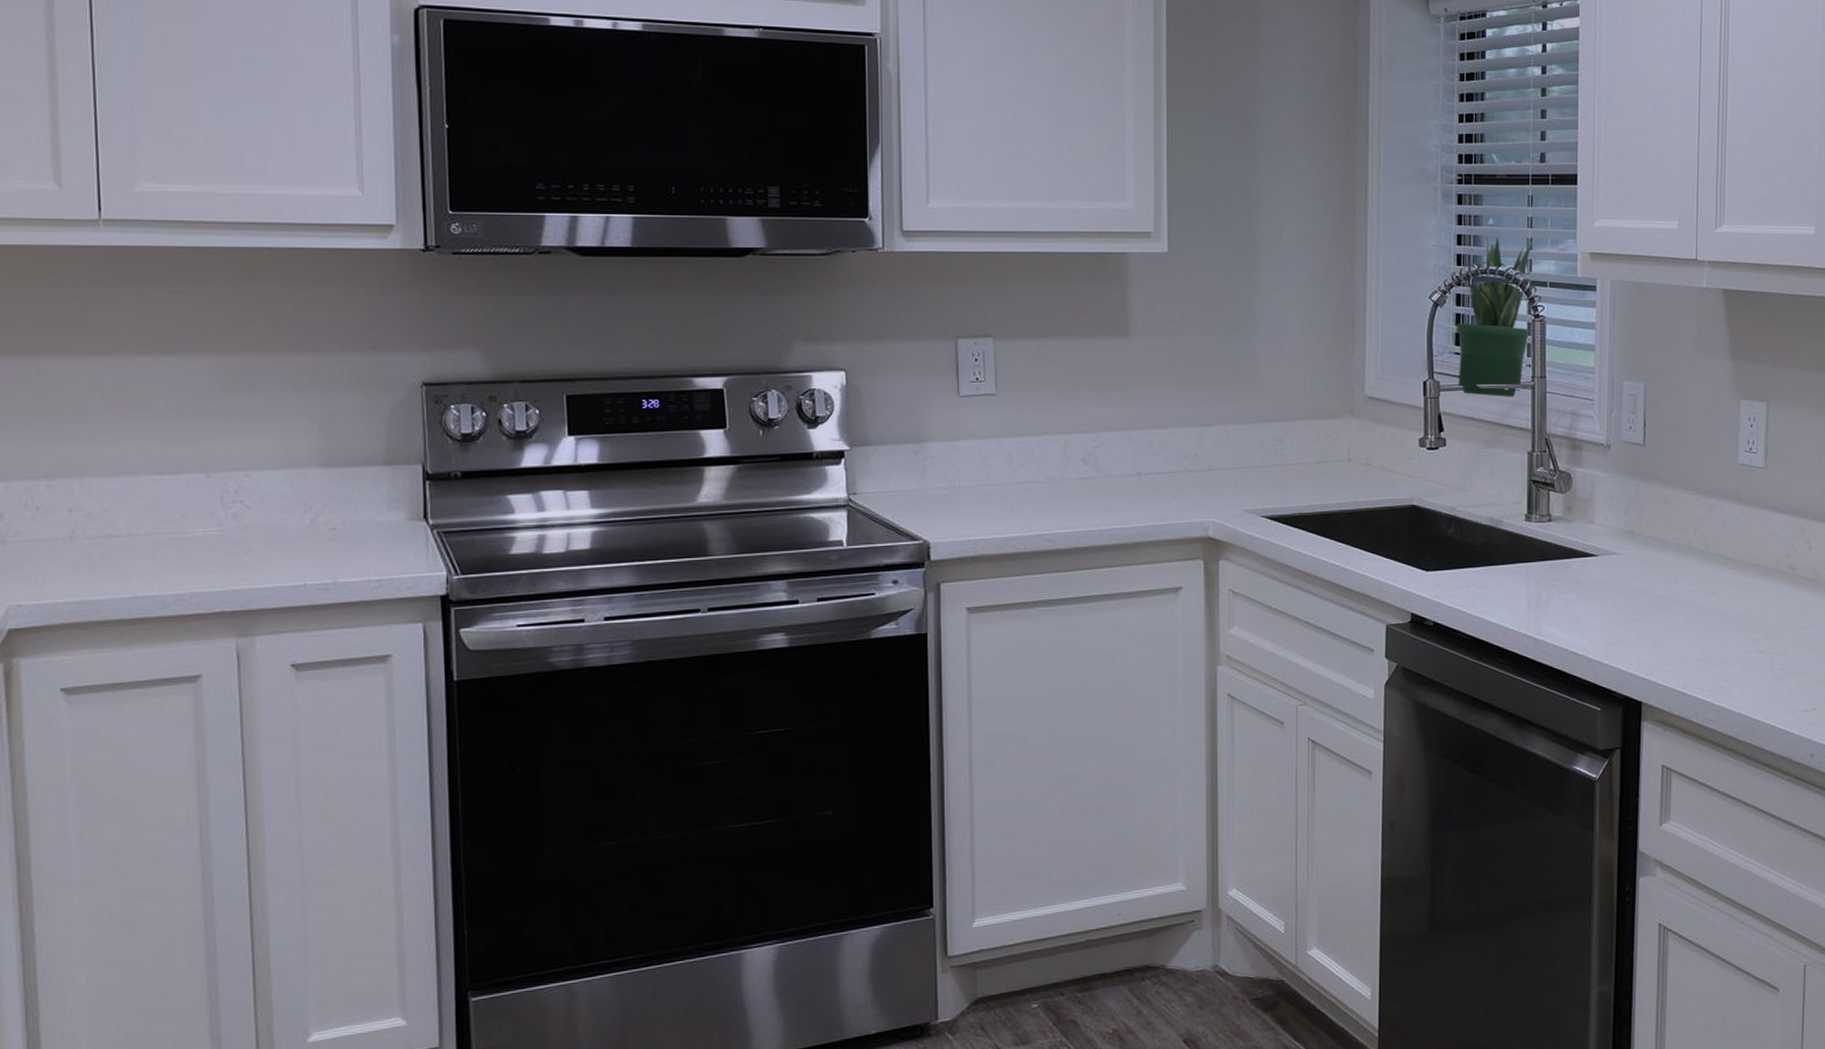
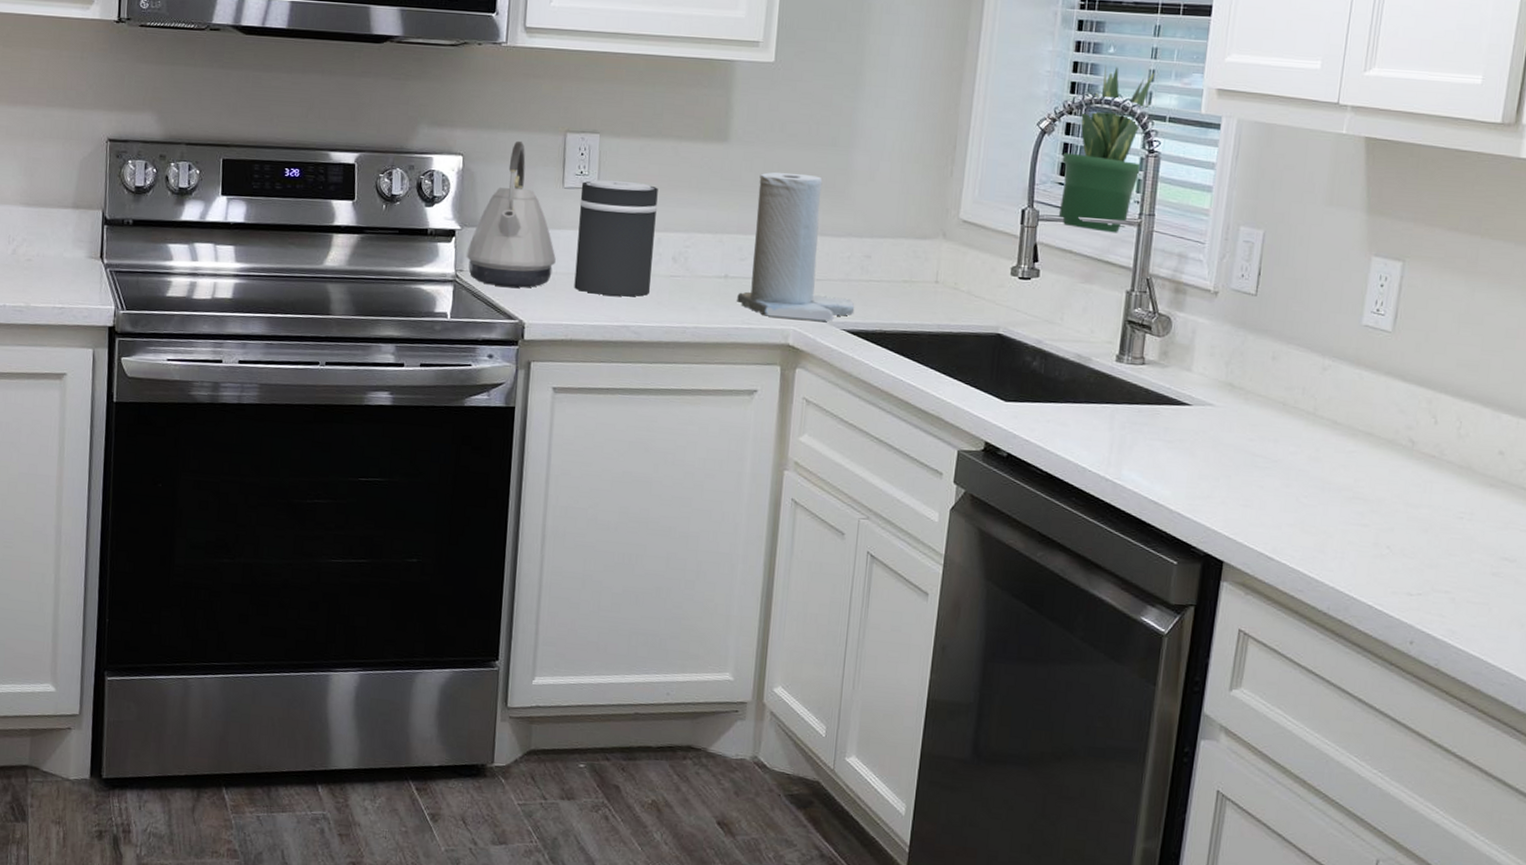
kettle: none [858,350,958,506] -> present [466,140,556,288]
cylinder: none [978,384,1062,505] -> present [574,179,658,297]
paper towel: none [1153,363,1272,510] -> present [737,171,855,322]

